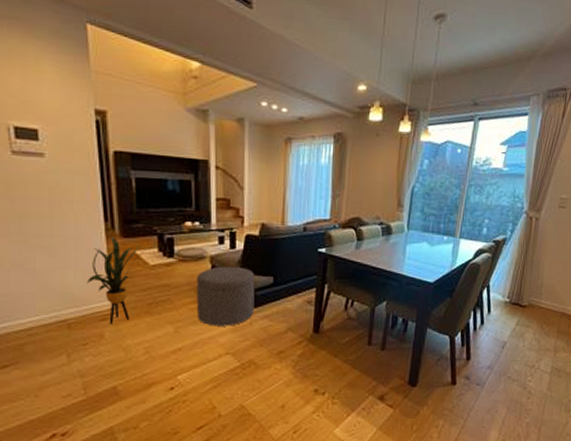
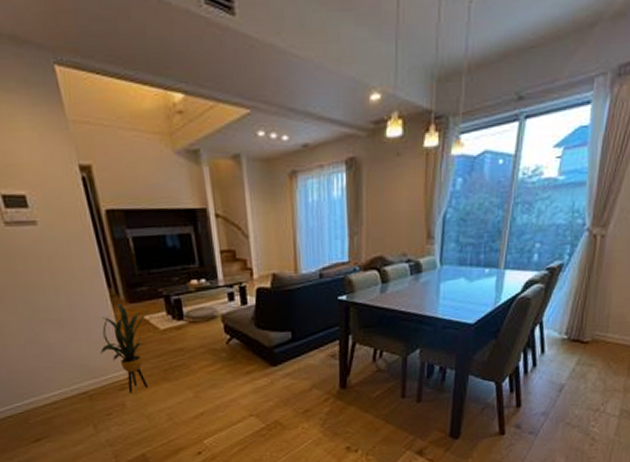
ottoman: present [196,266,255,326] -> none [210,324,274,389]

